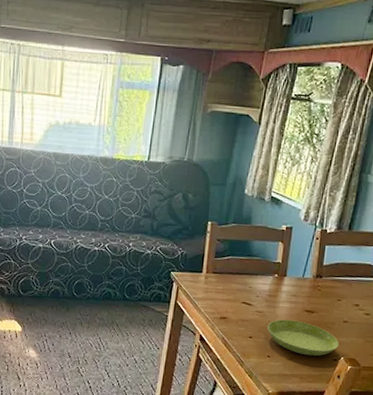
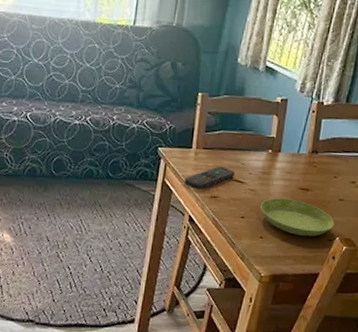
remote control: none [195,289,244,312] -> present [184,166,236,190]

